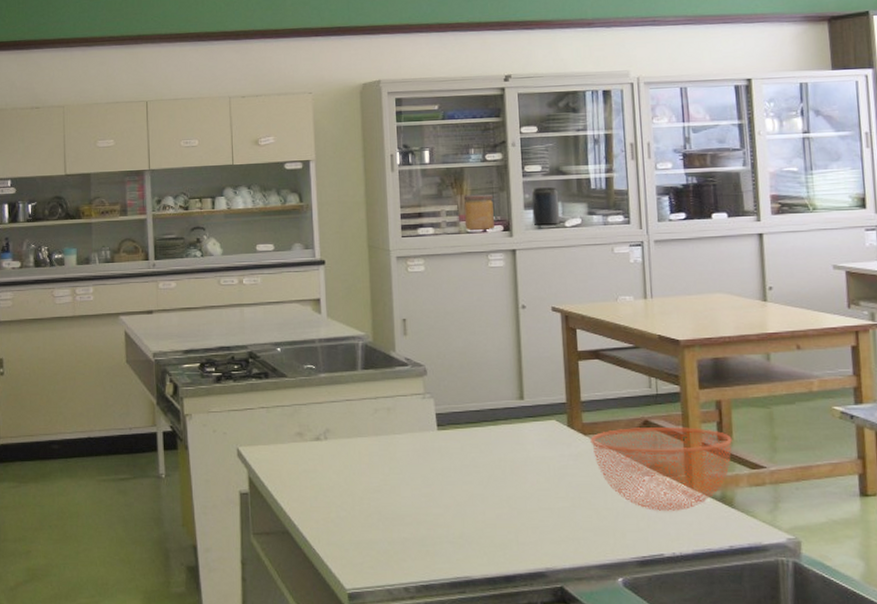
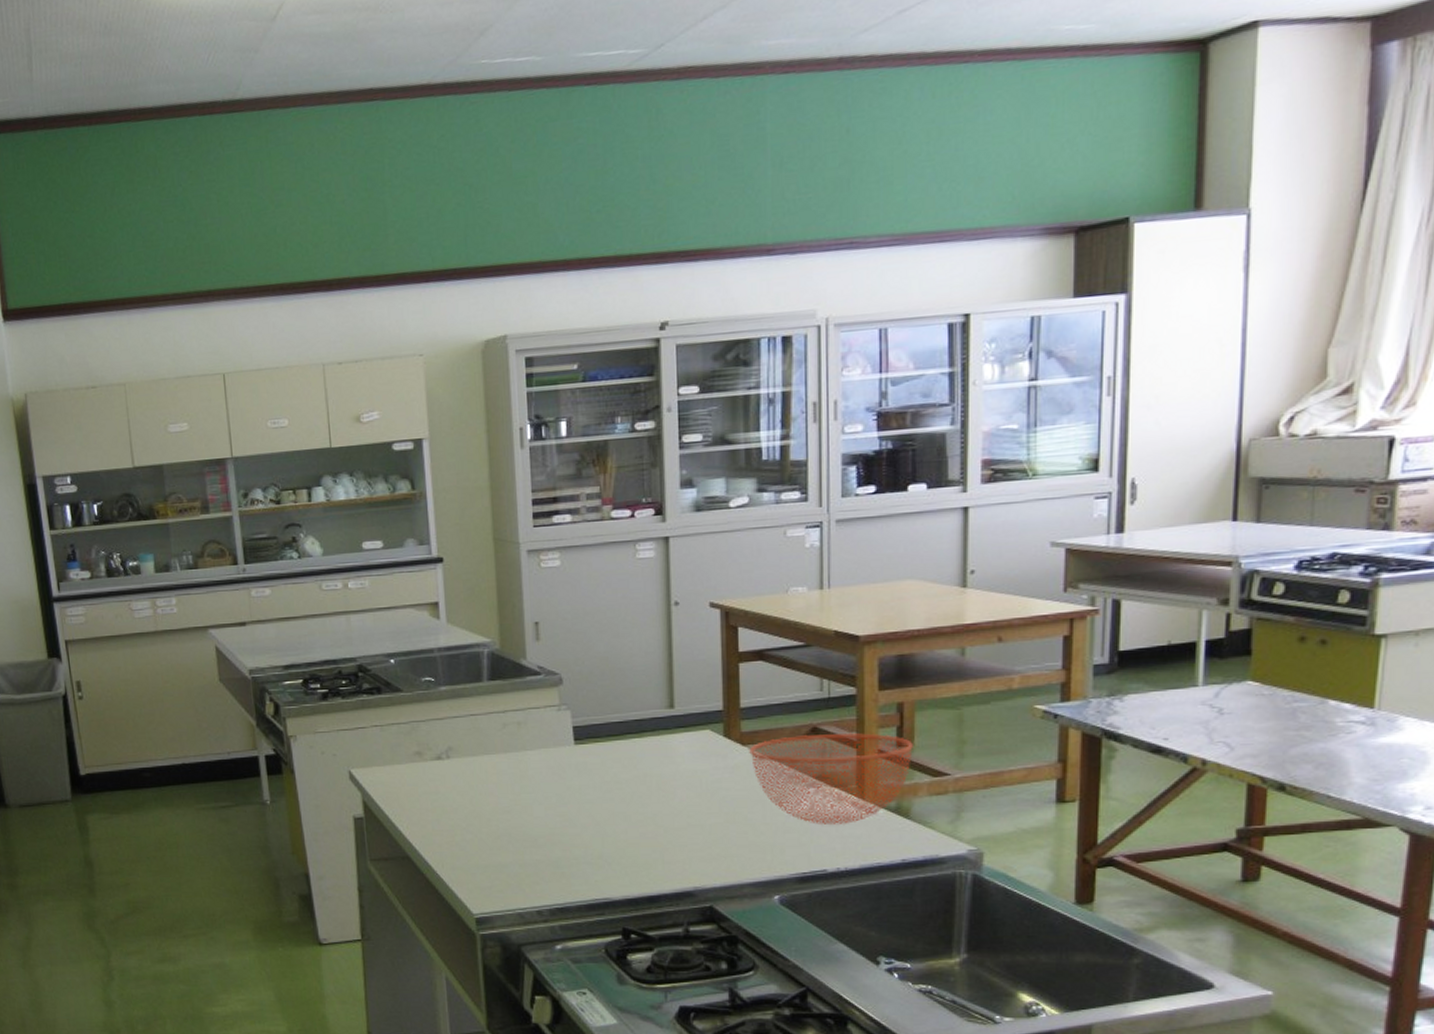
jar: present [464,194,494,230] -> none [608,472,644,516]
soda can: present [531,187,561,226] -> none [689,460,724,508]

